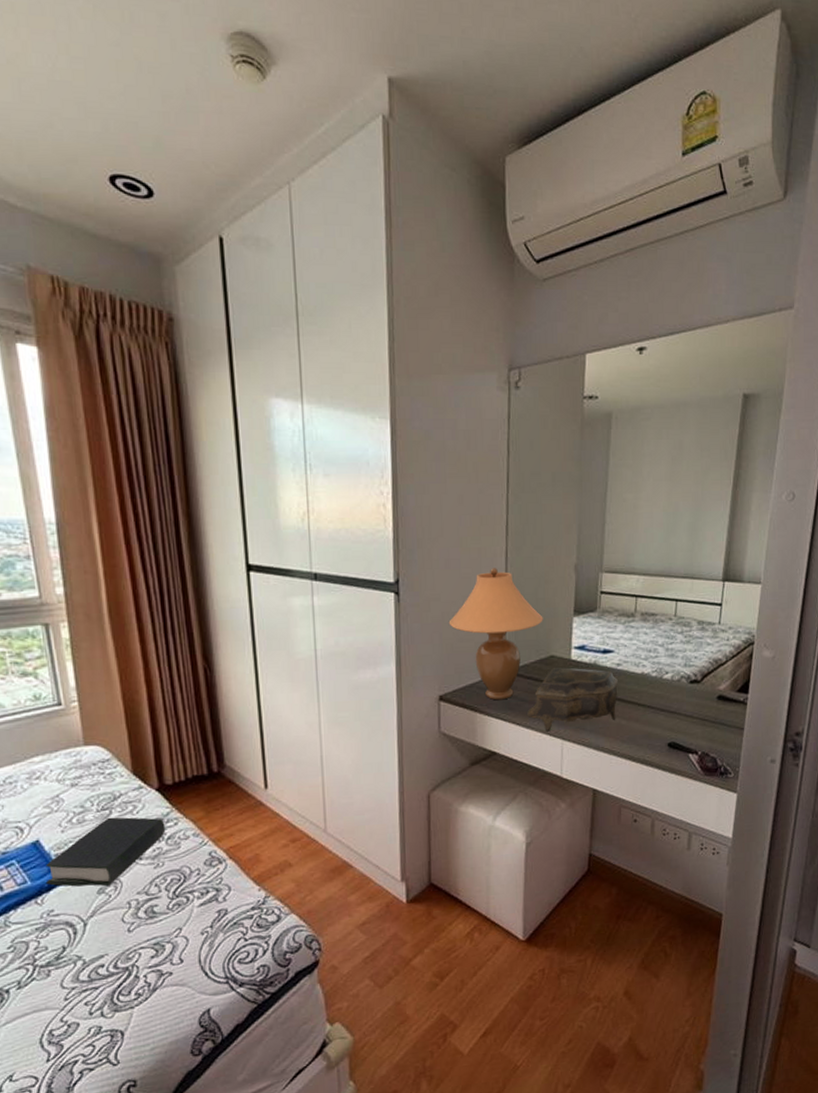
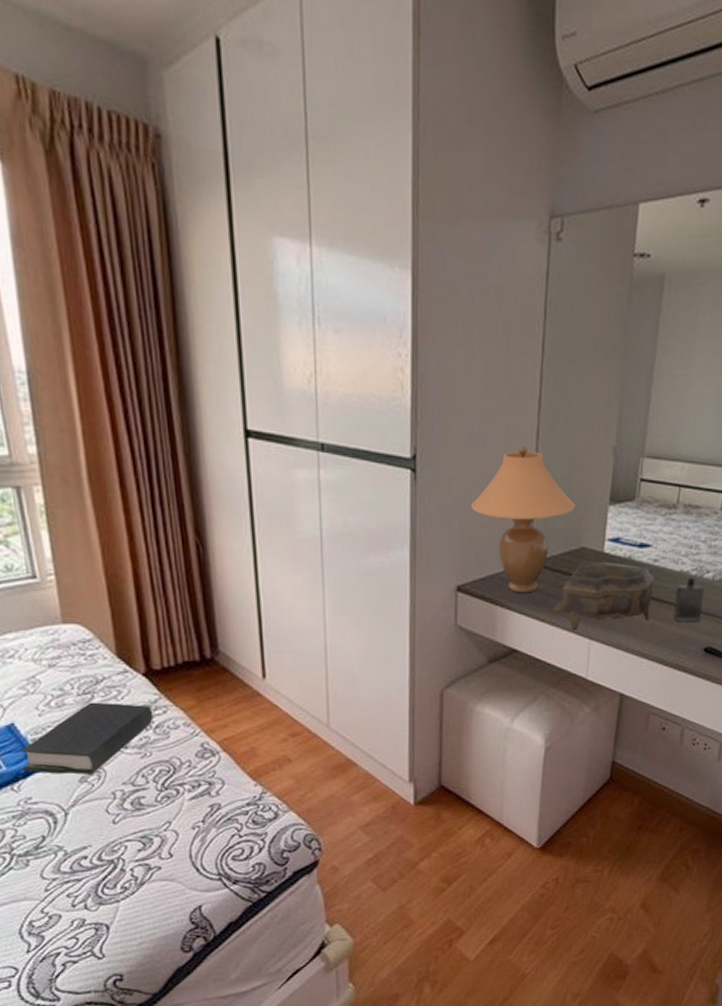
perfume bottle: none [638,678,664,720] -> present [674,577,704,623]

